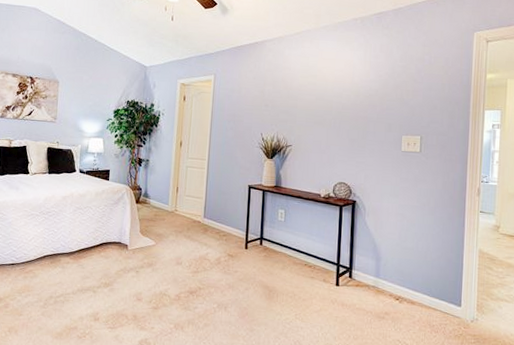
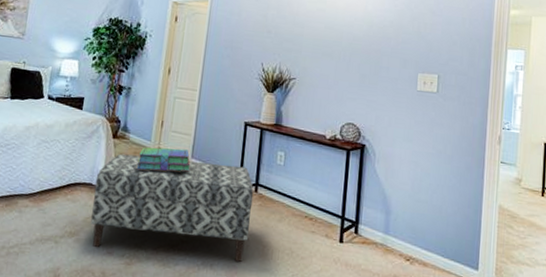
bench: none [122,216,259,305] -> present [91,153,254,263]
stack of books: none [157,210,204,230] -> present [136,147,191,172]

